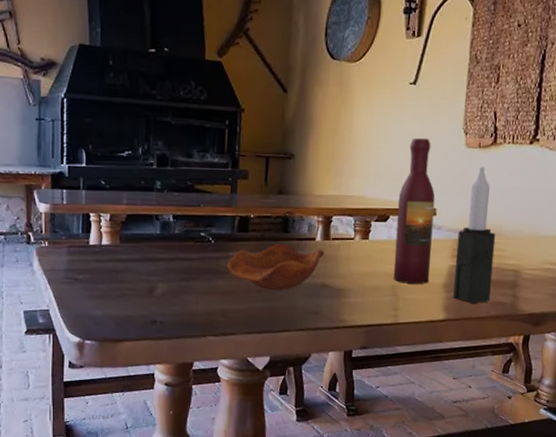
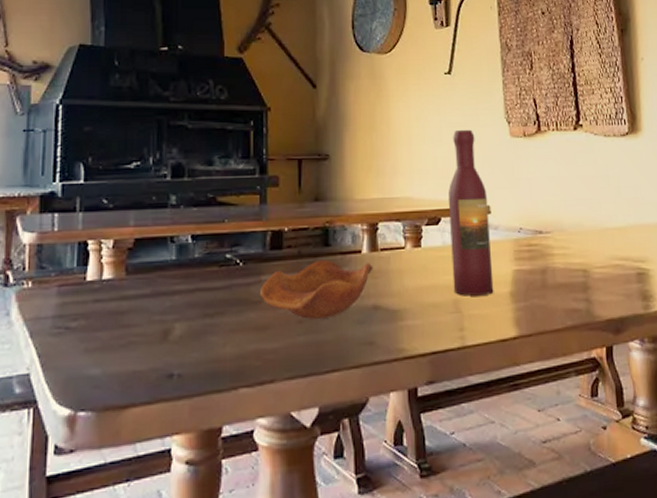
candle: present [453,166,496,303] -> none [517,156,562,313]

